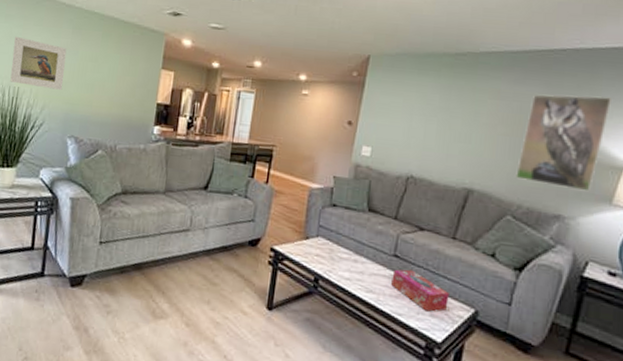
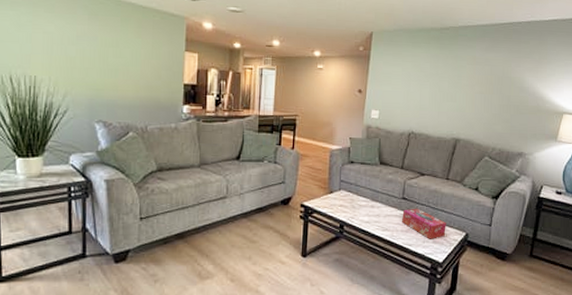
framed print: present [10,36,67,90] -> none [24,24,85,76]
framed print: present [516,94,611,192] -> none [490,58,554,133]

